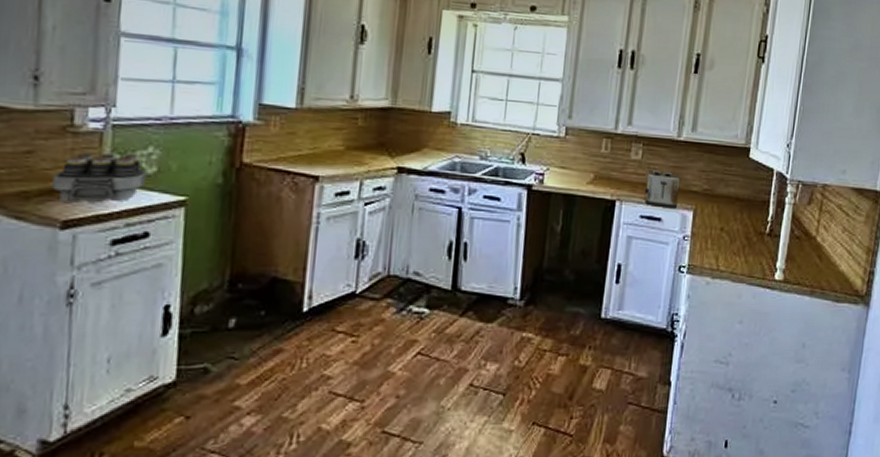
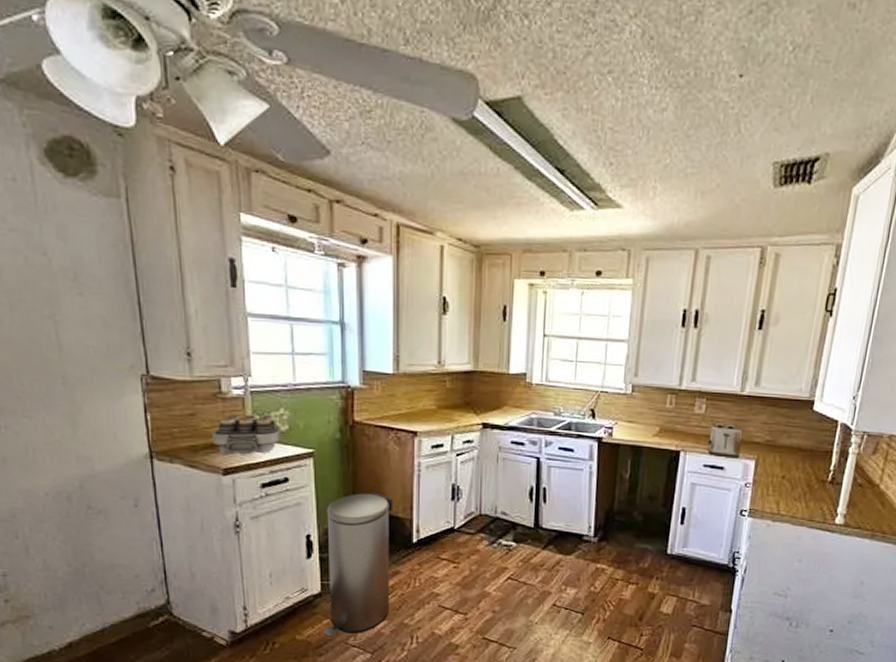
pedal bin: none [172,249,283,441] -> present [323,492,394,637]

